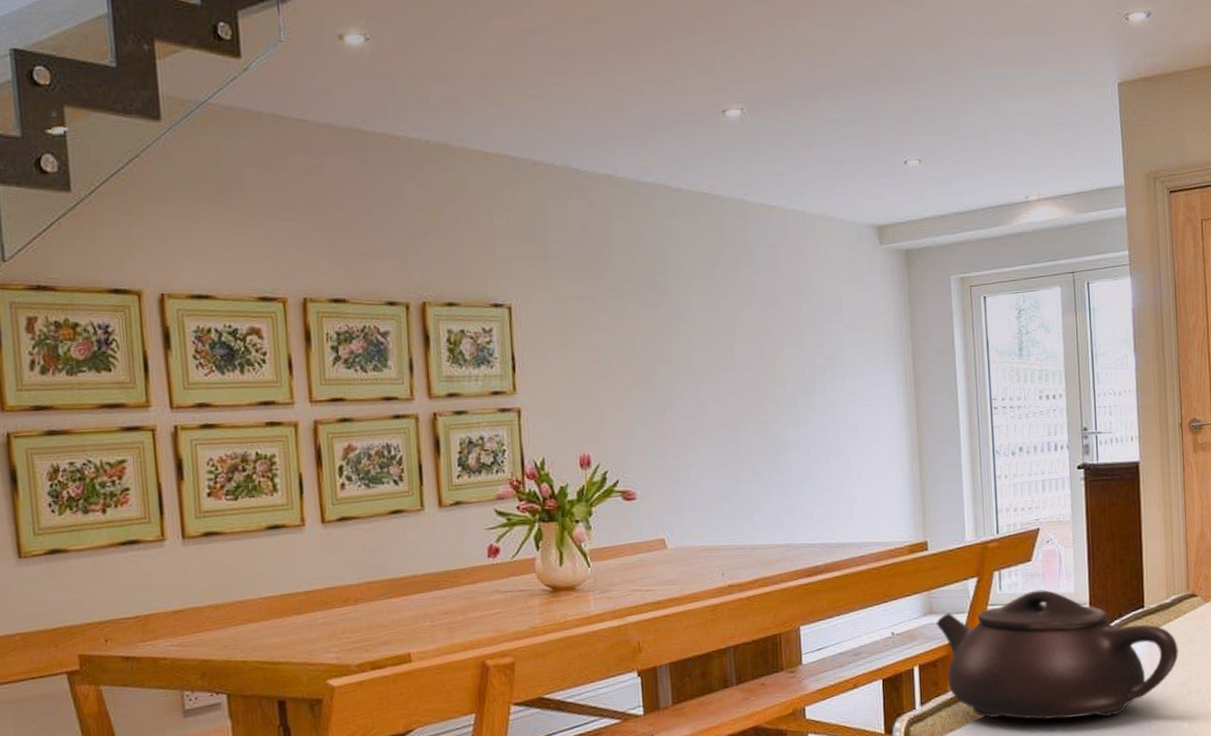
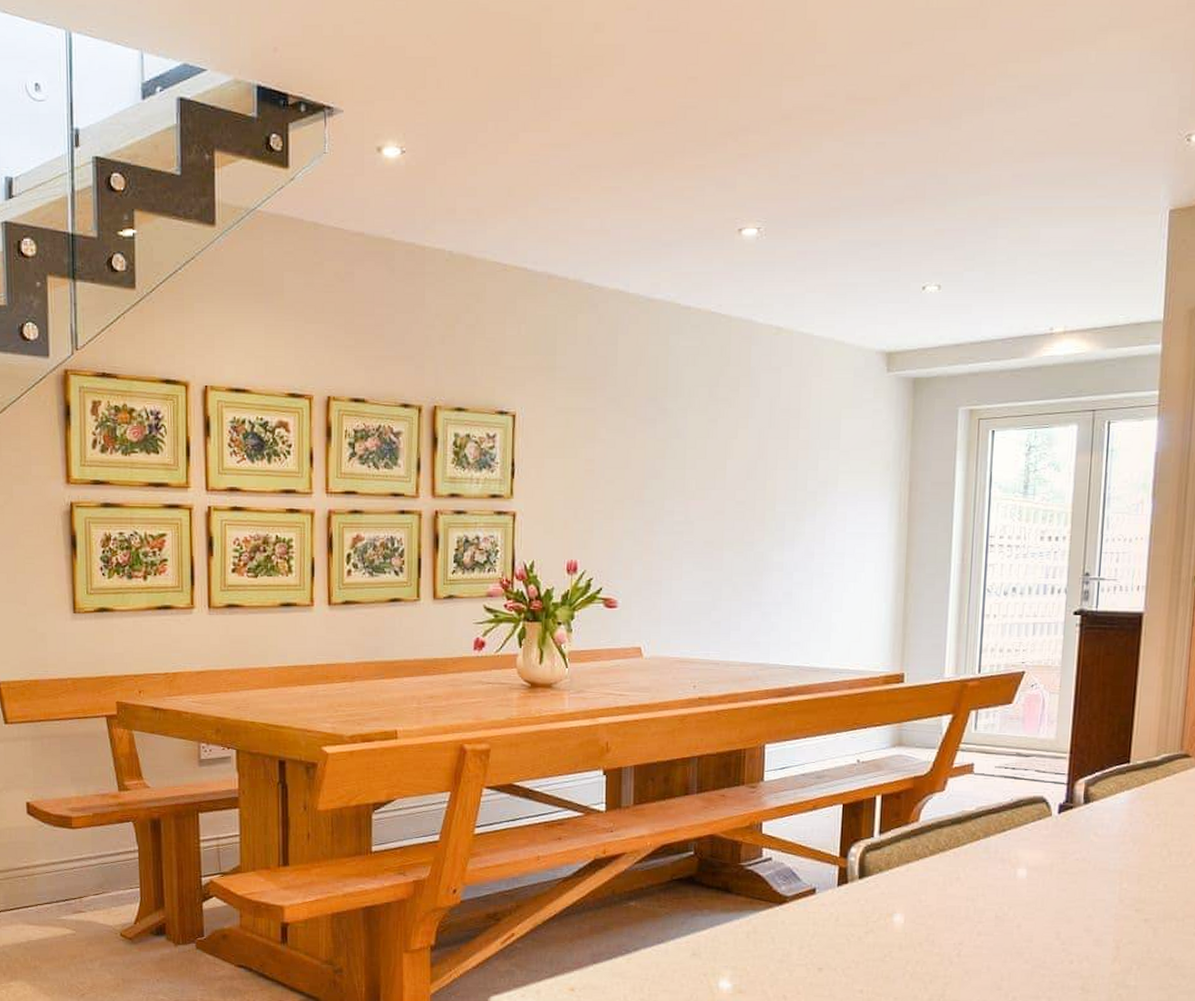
teapot: present [936,589,1179,720] -> none [904,733,1164,869]

